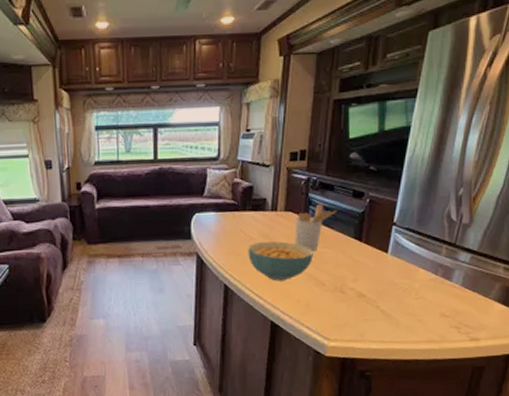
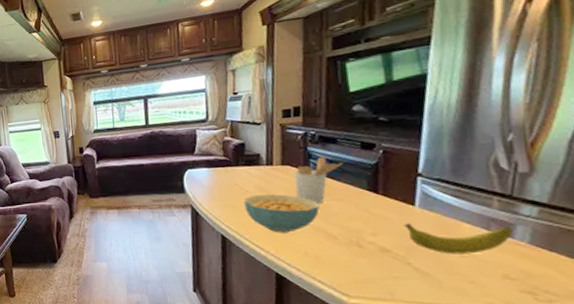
banana: none [377,269,452,297] -> present [404,223,513,254]

